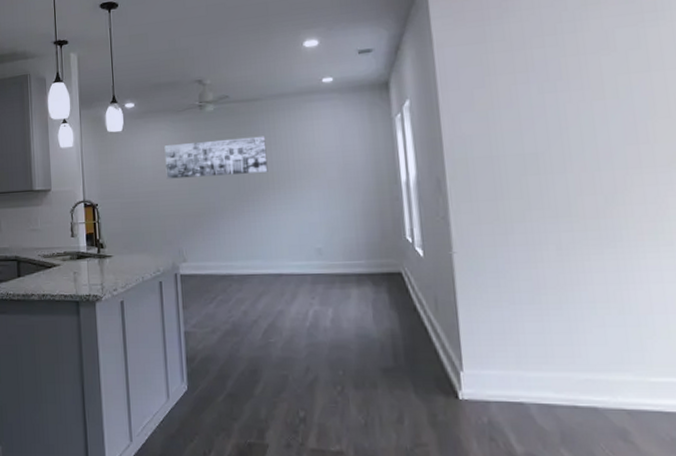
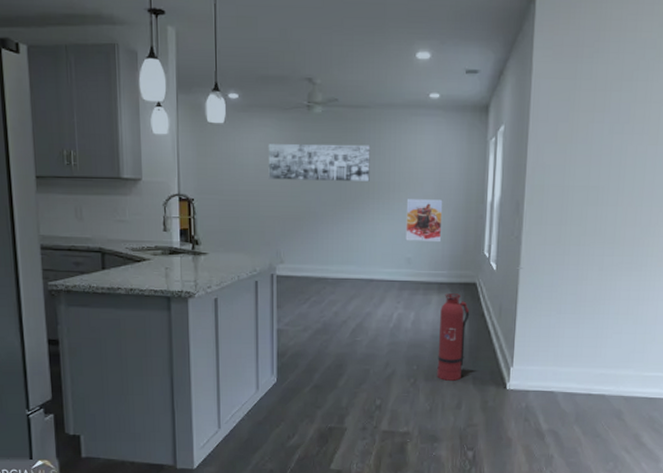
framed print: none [309,184,354,230] -> present [405,199,443,243]
fire extinguisher: none [363,285,400,388] -> present [437,293,470,381]

